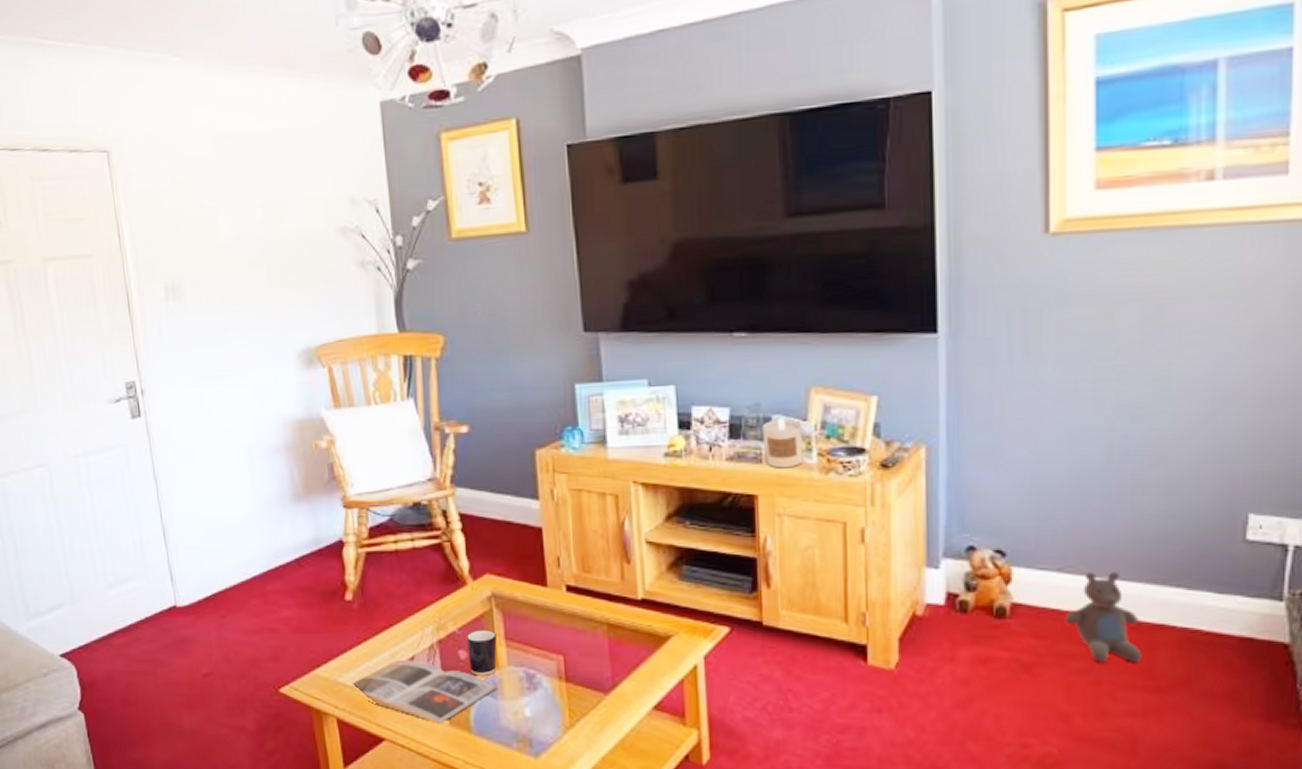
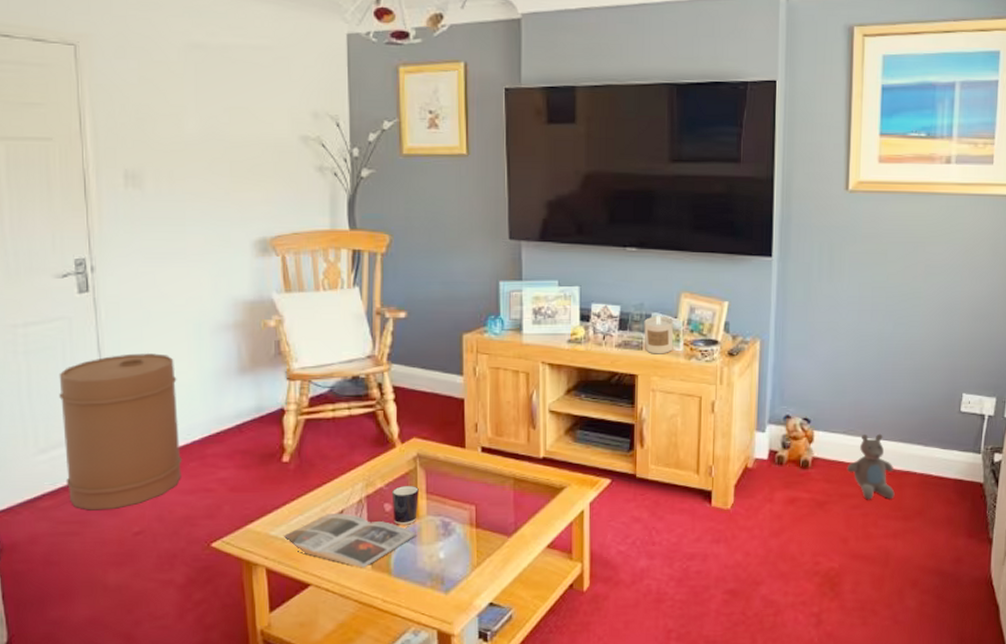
basket: none [120,481,245,649] -> present [59,353,183,511]

